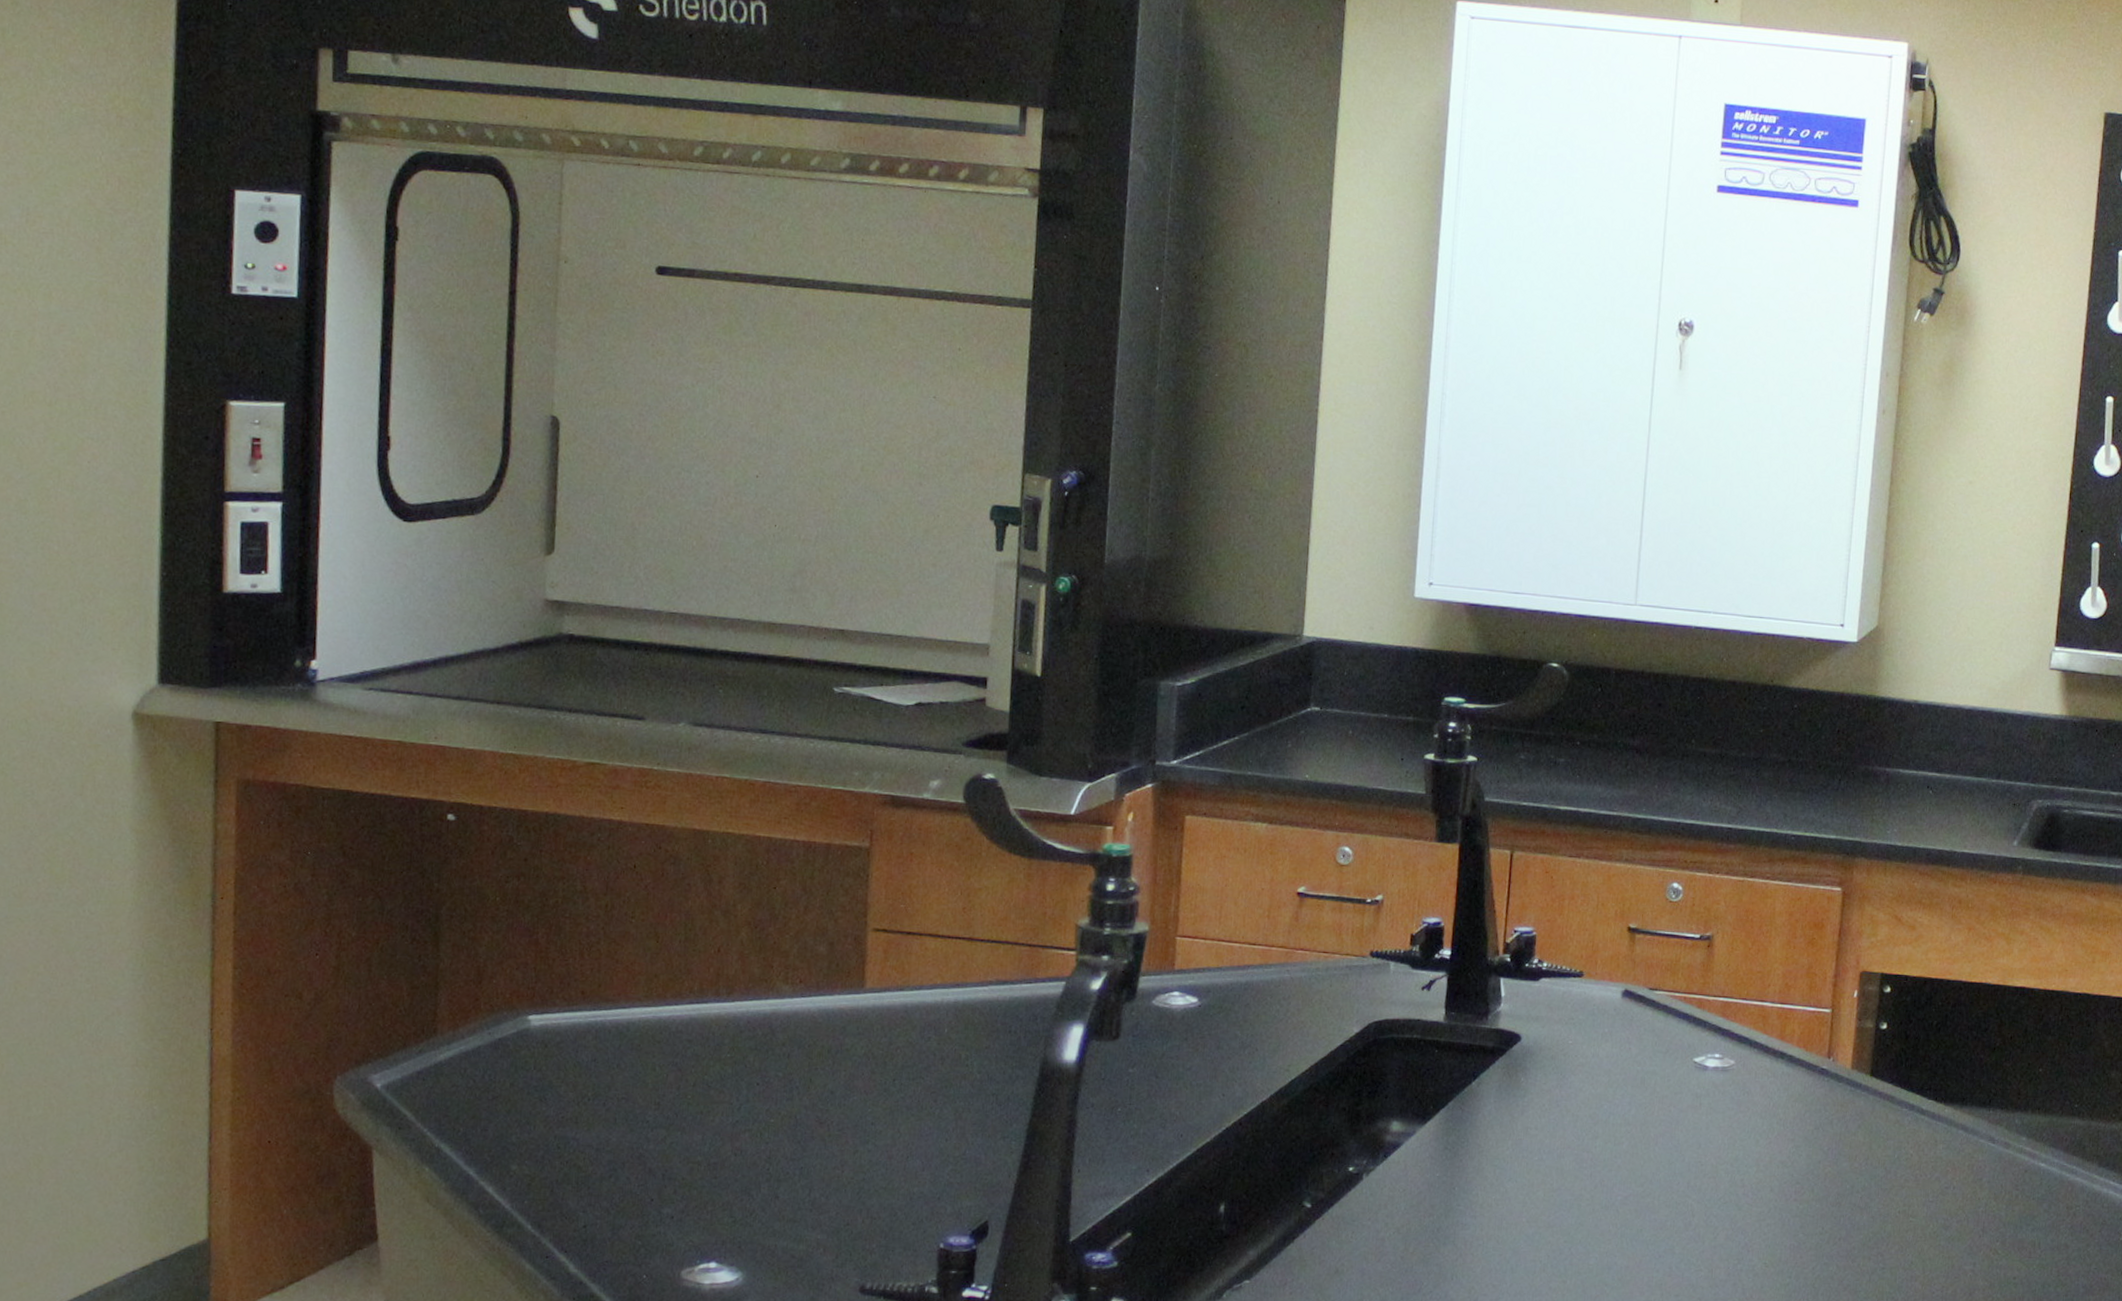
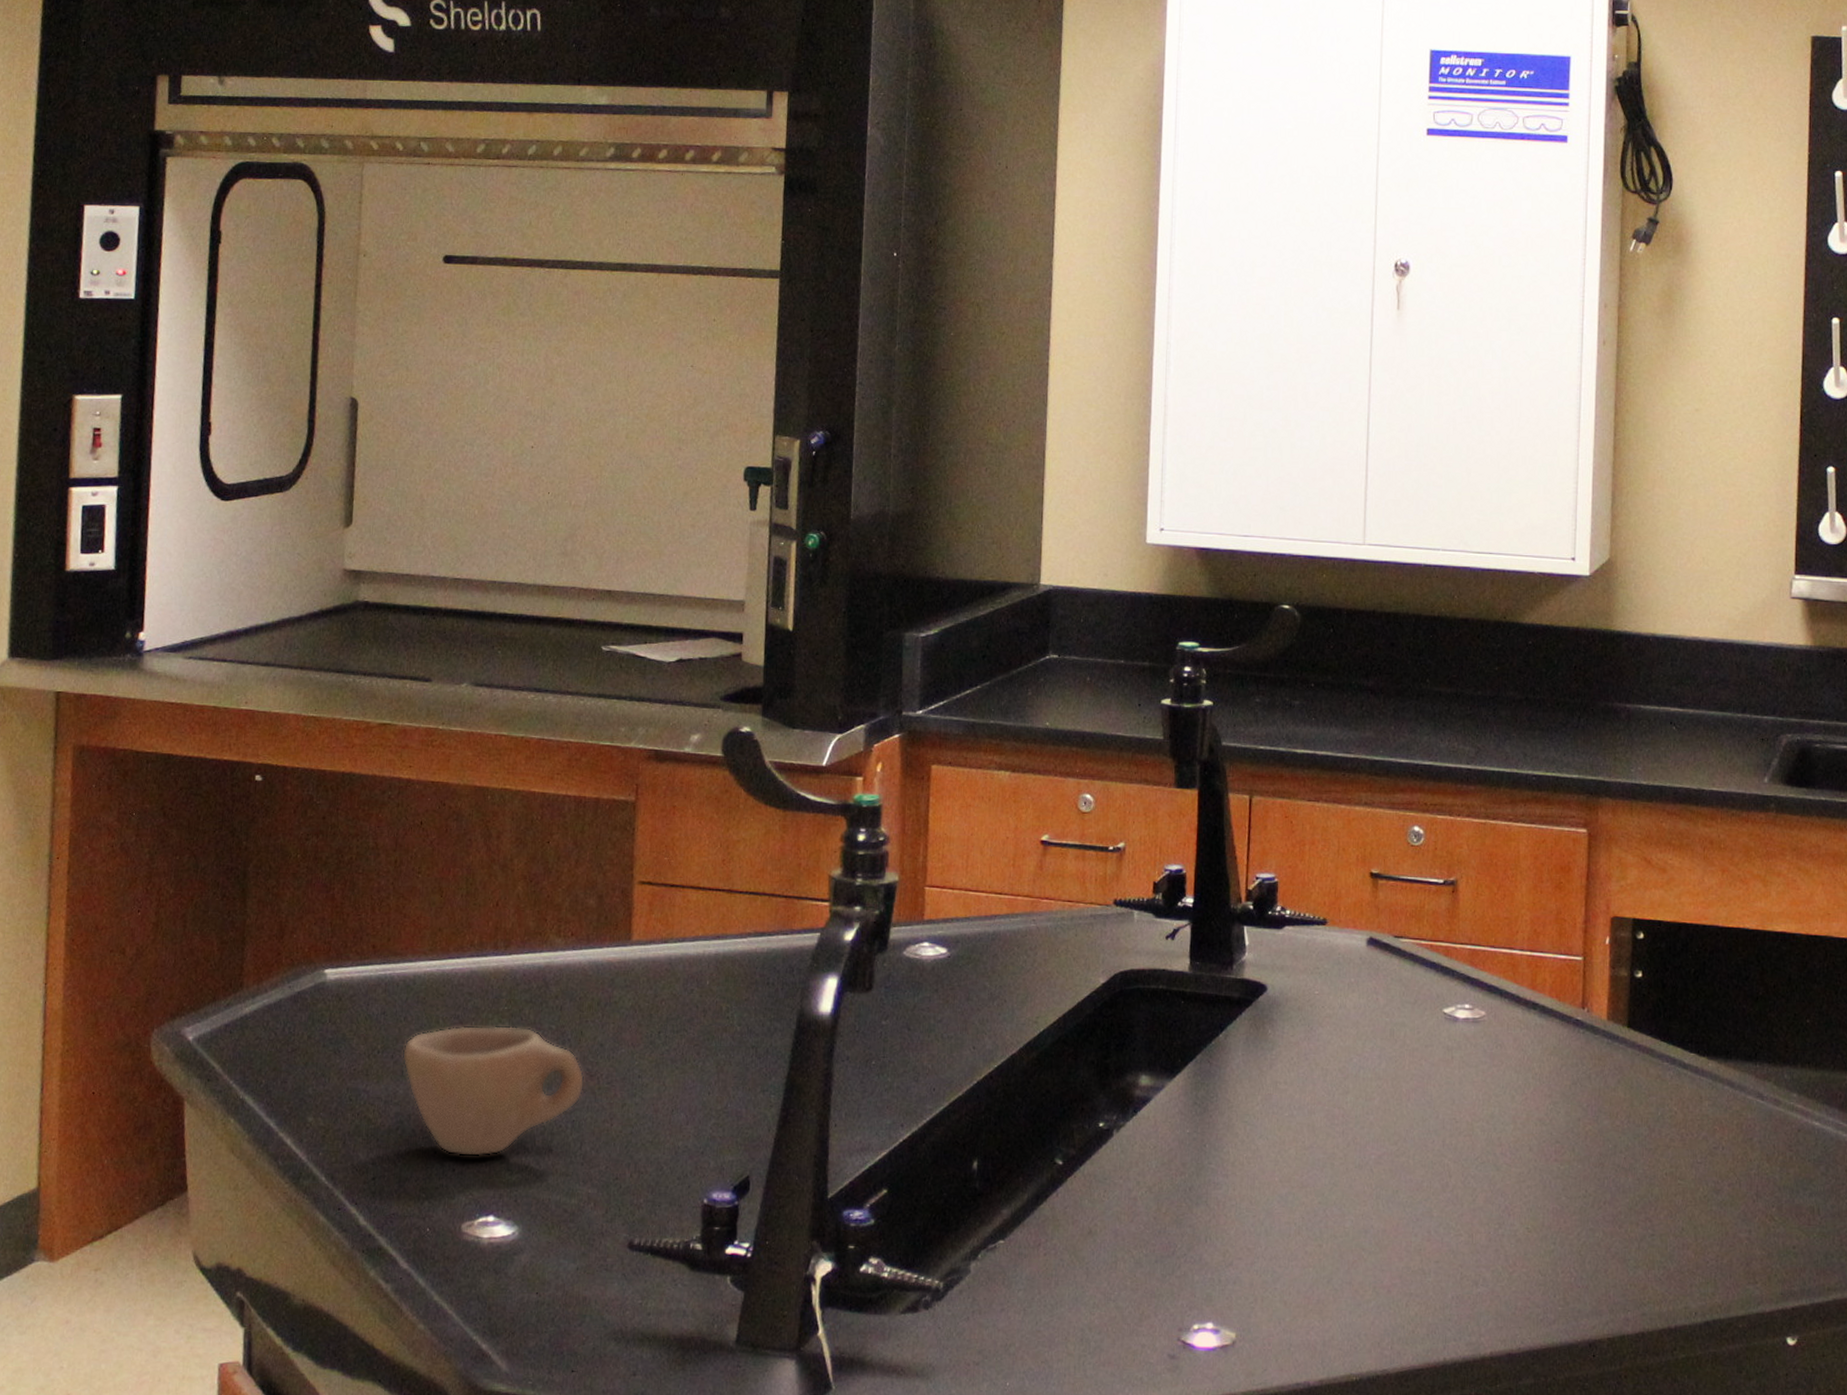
cup: none [615,1072,814,1204] -> present [402,1025,585,1157]

